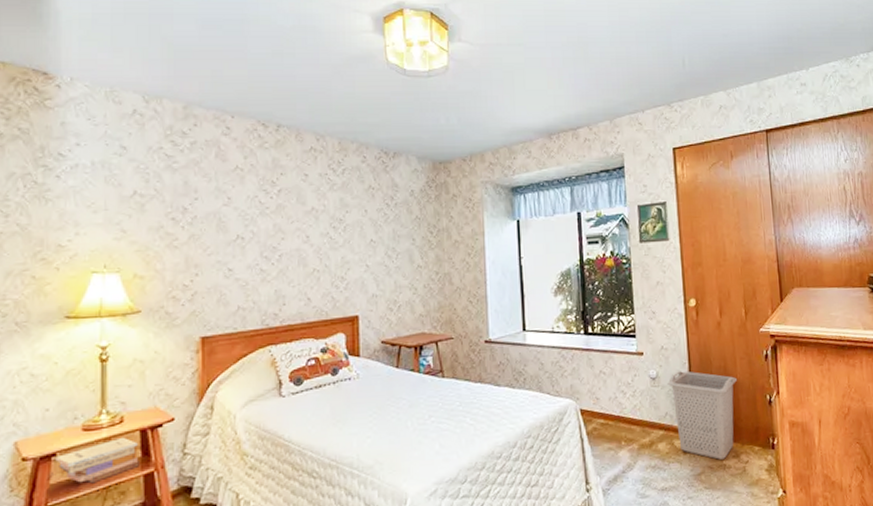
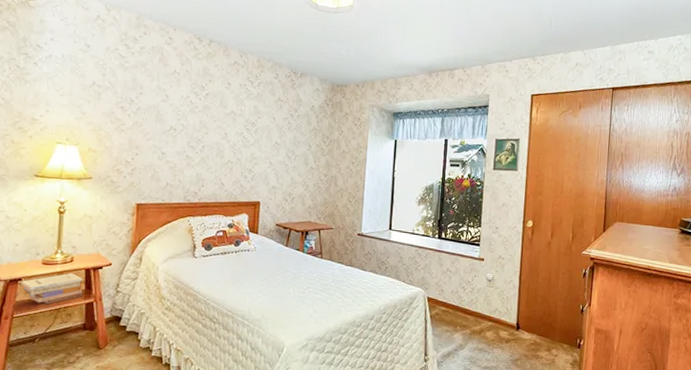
laundry basket: present [667,371,738,460] -> none [500,277,558,351]

